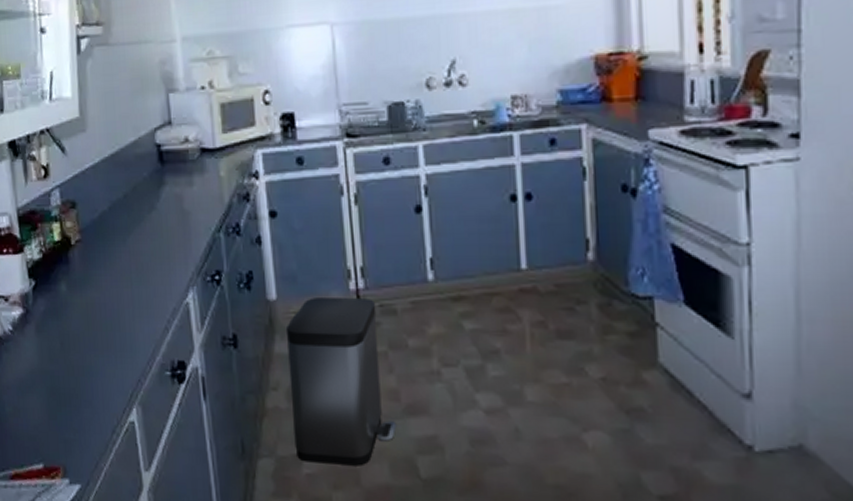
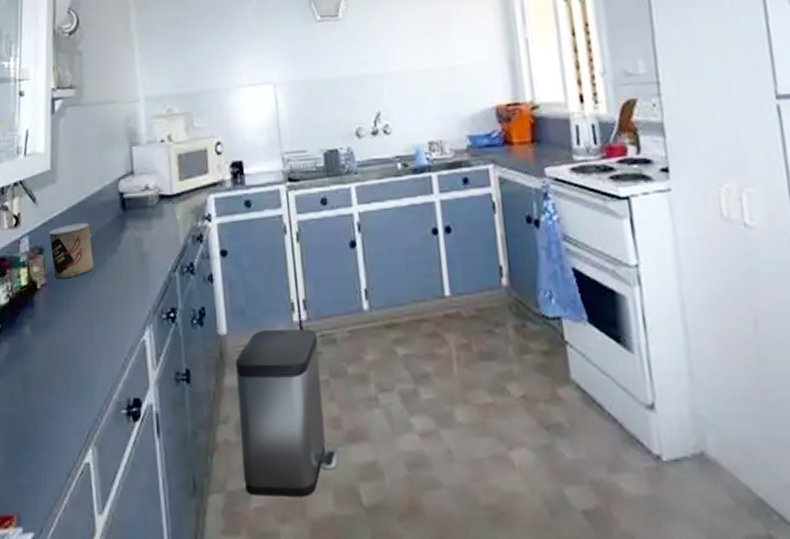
tin can: none [81,177,132,236] -> present [49,223,94,279]

